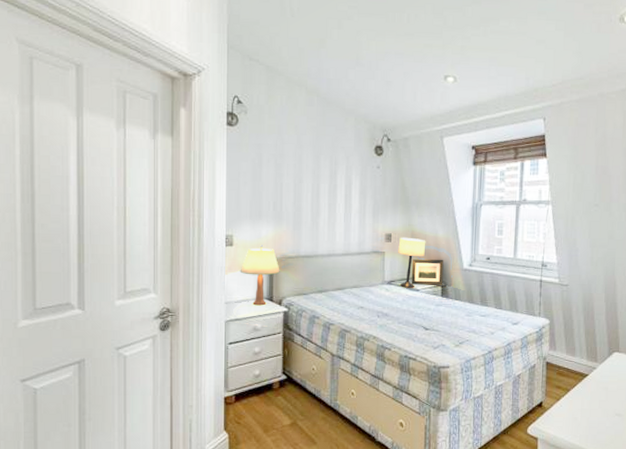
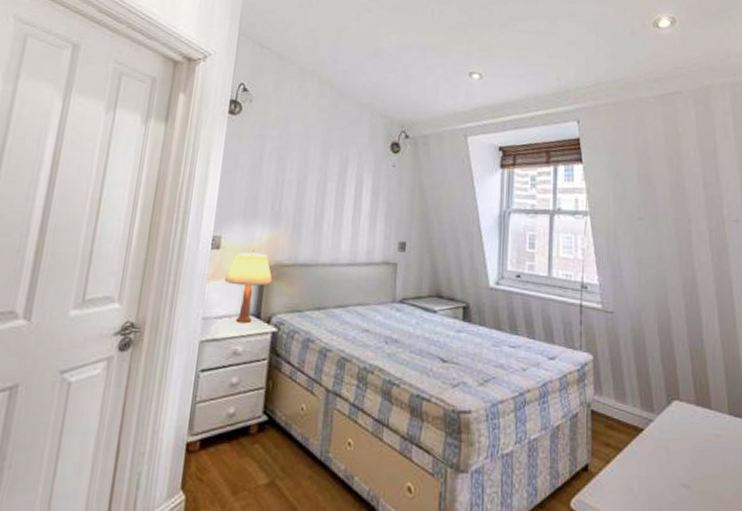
table lamp: present [398,237,426,288] -> none [413,246,446,309]
picture frame: present [411,259,444,285] -> none [427,273,466,307]

